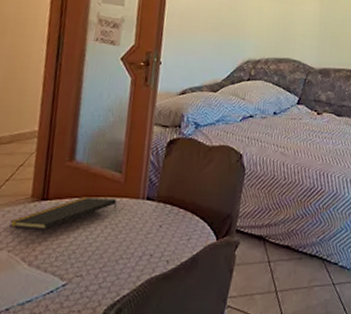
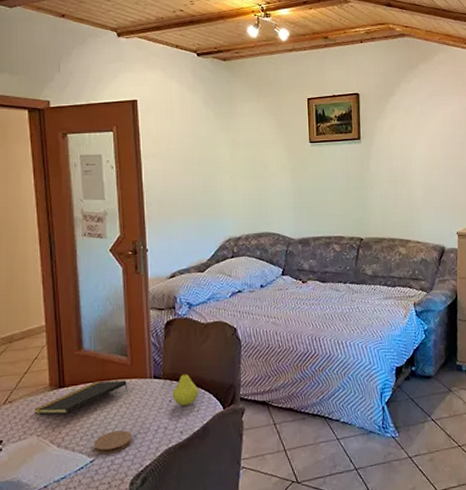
coaster: none [68,253,114,279] -> present [94,430,133,455]
fruit: none [163,194,193,233] -> present [172,370,198,406]

